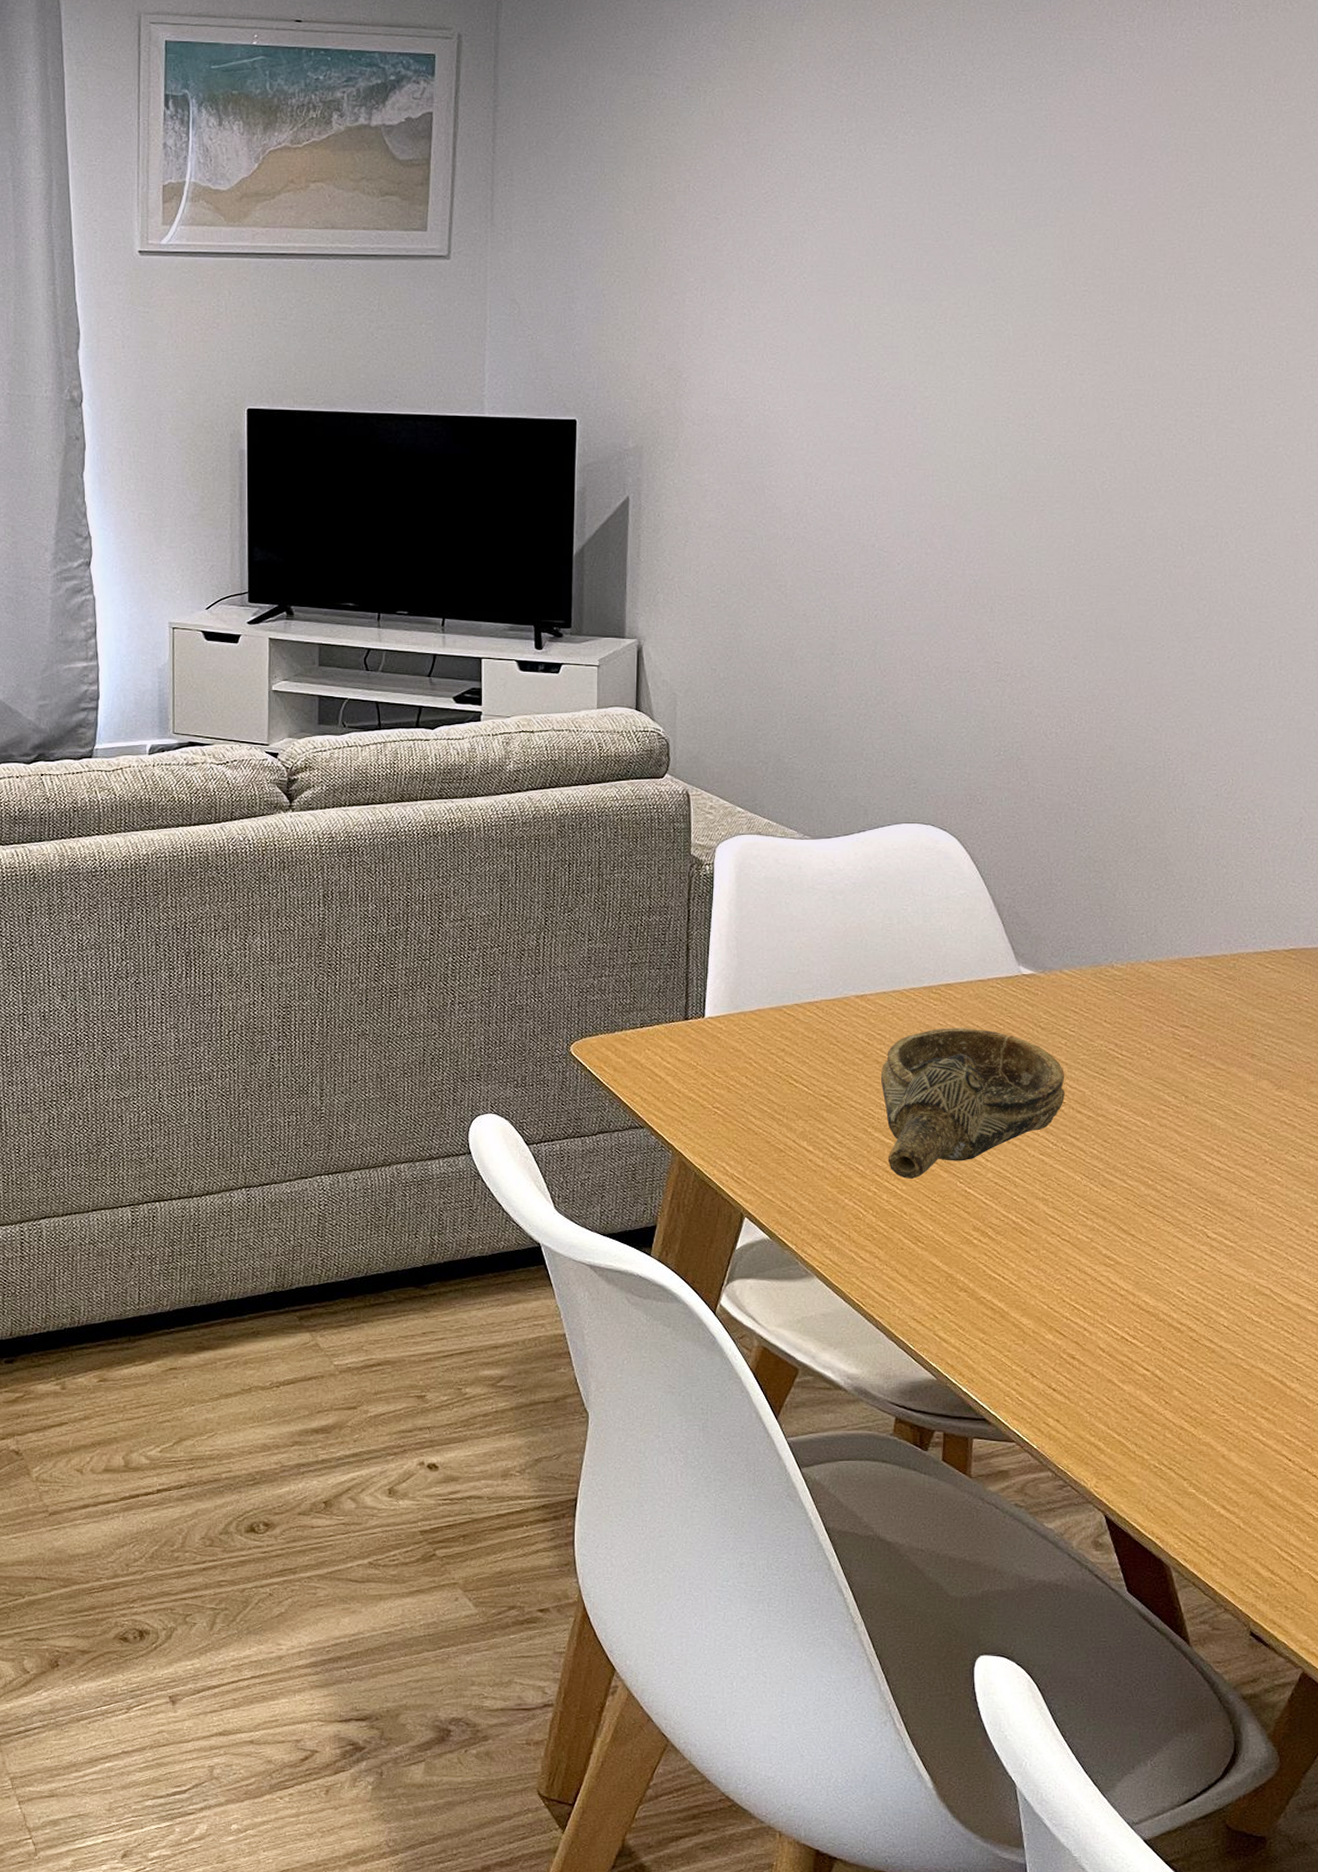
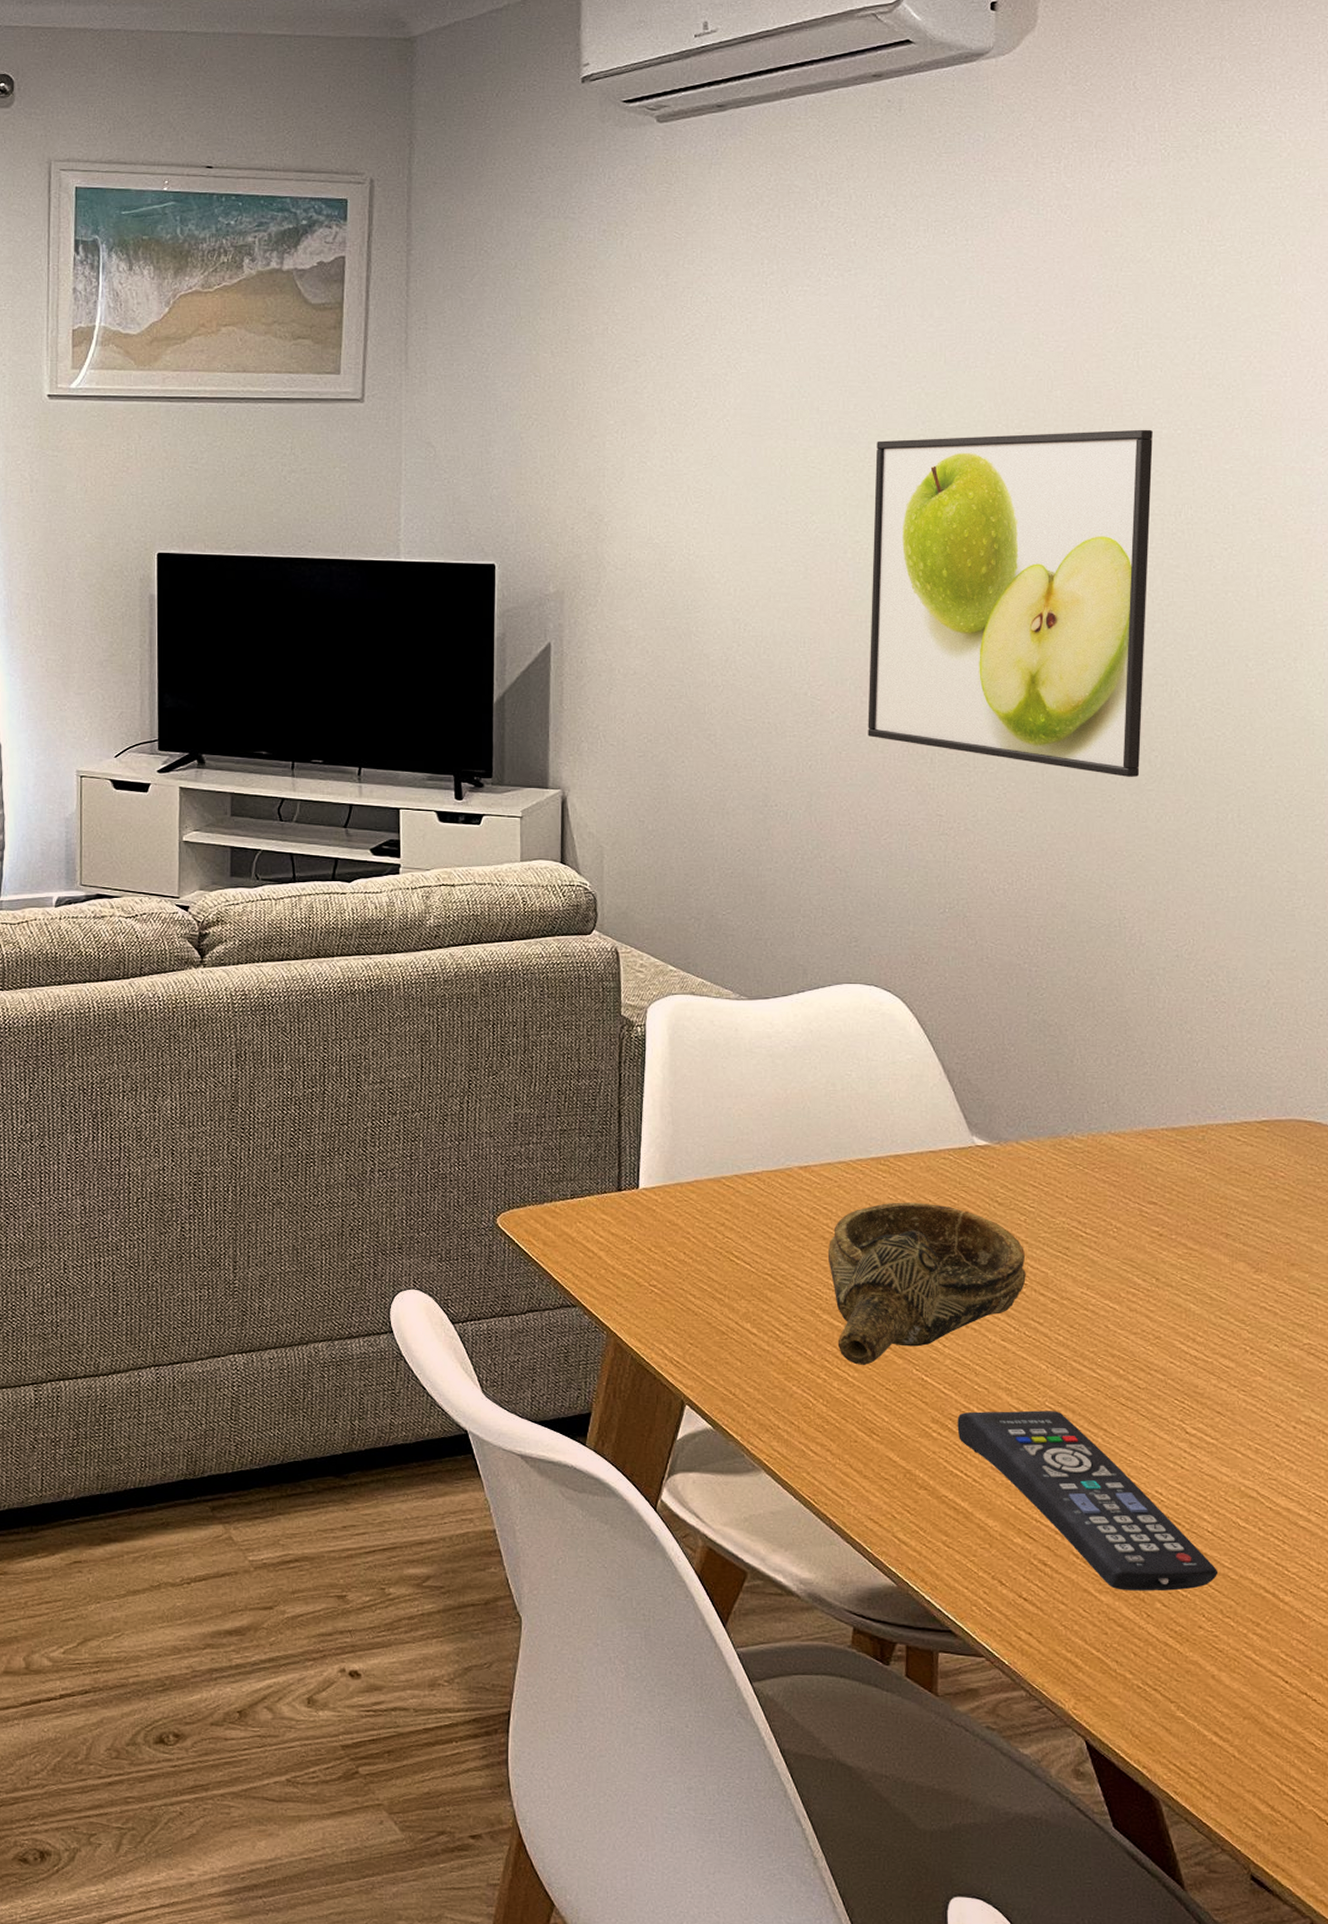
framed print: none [931,287,1213,626] -> present [868,429,1153,778]
remote control: none [996,1218,1232,1381] -> present [957,1410,1219,1591]

